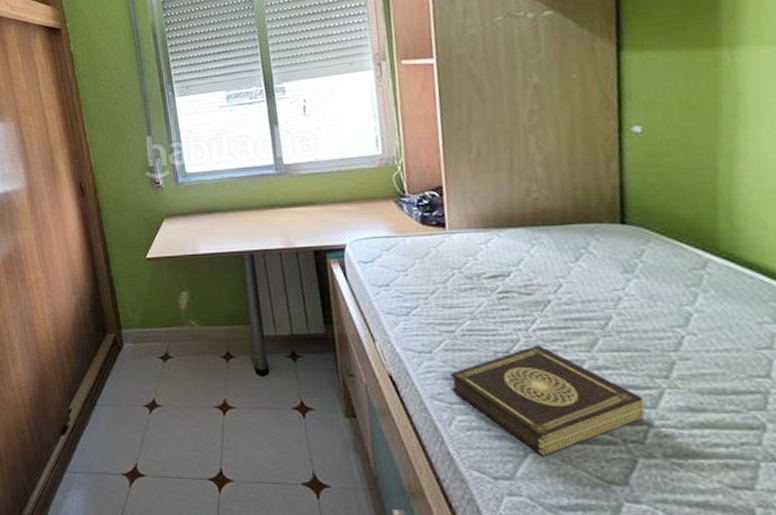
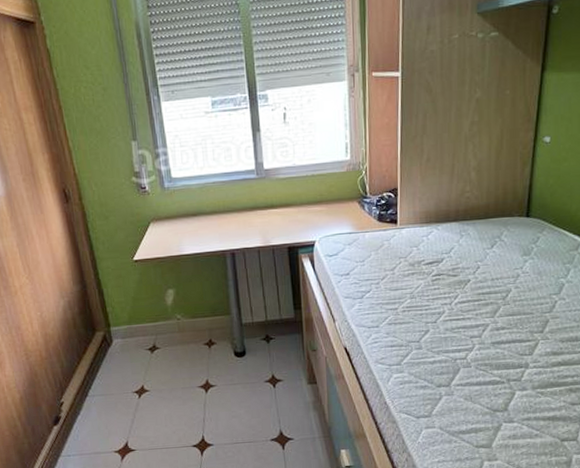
book: present [451,345,645,457] -> none [391,315,525,398]

